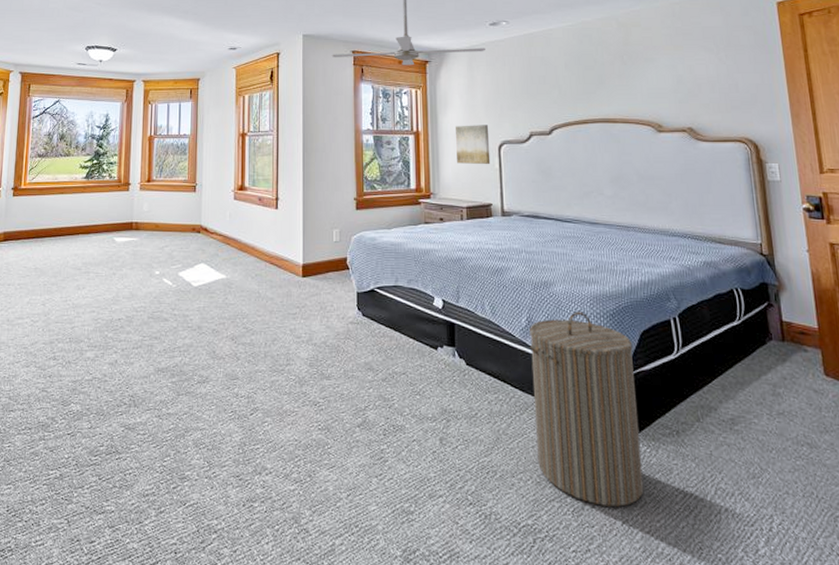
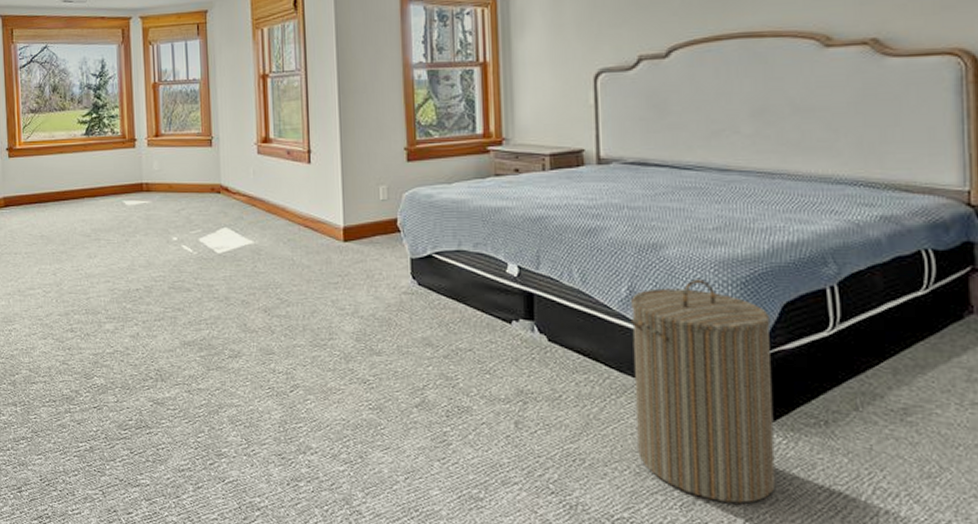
wall art: present [456,125,491,164] -> none [536,49,583,101]

